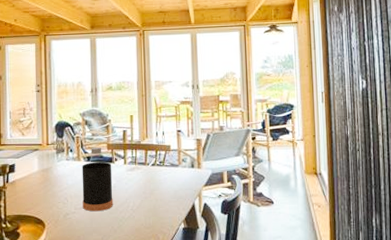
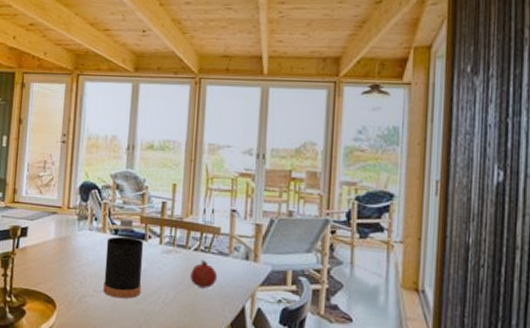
fruit: none [151,172,172,194] -> present [190,259,218,289]

